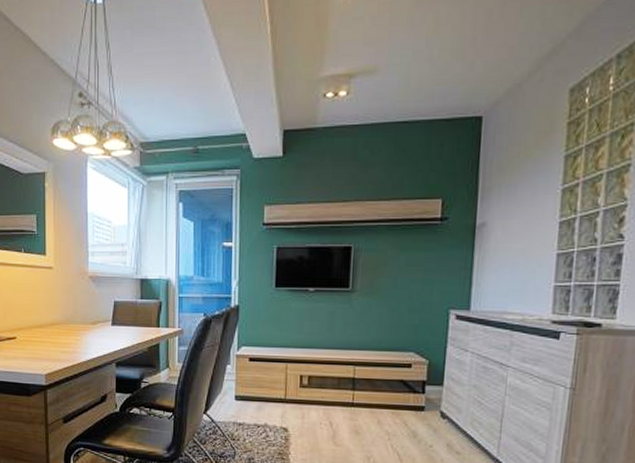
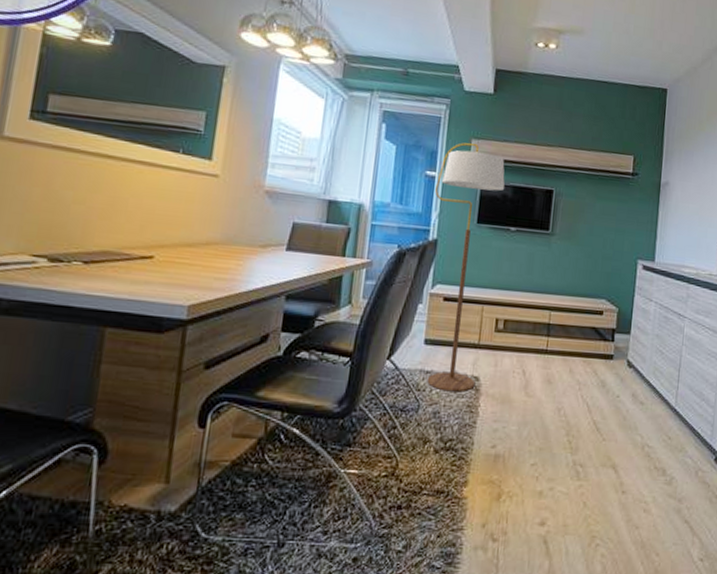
floor lamp: none [233,209,301,442] -> present [427,142,505,392]

